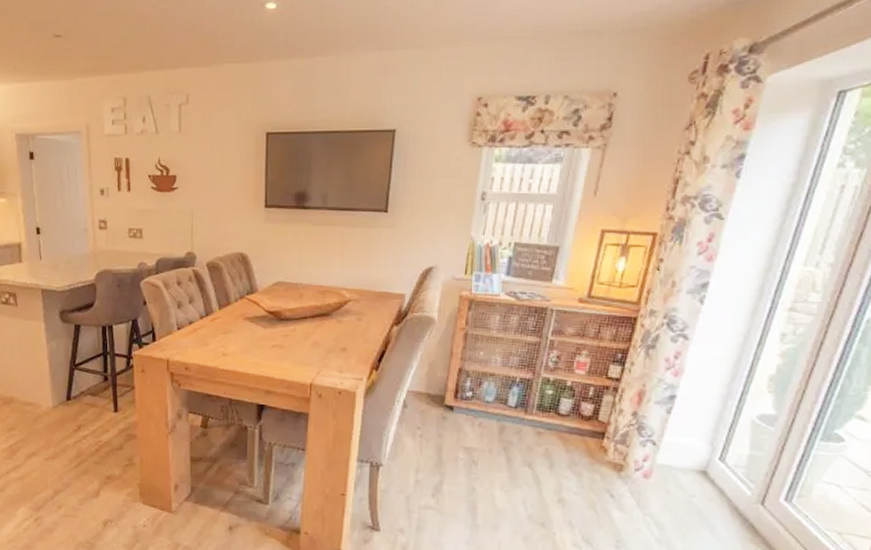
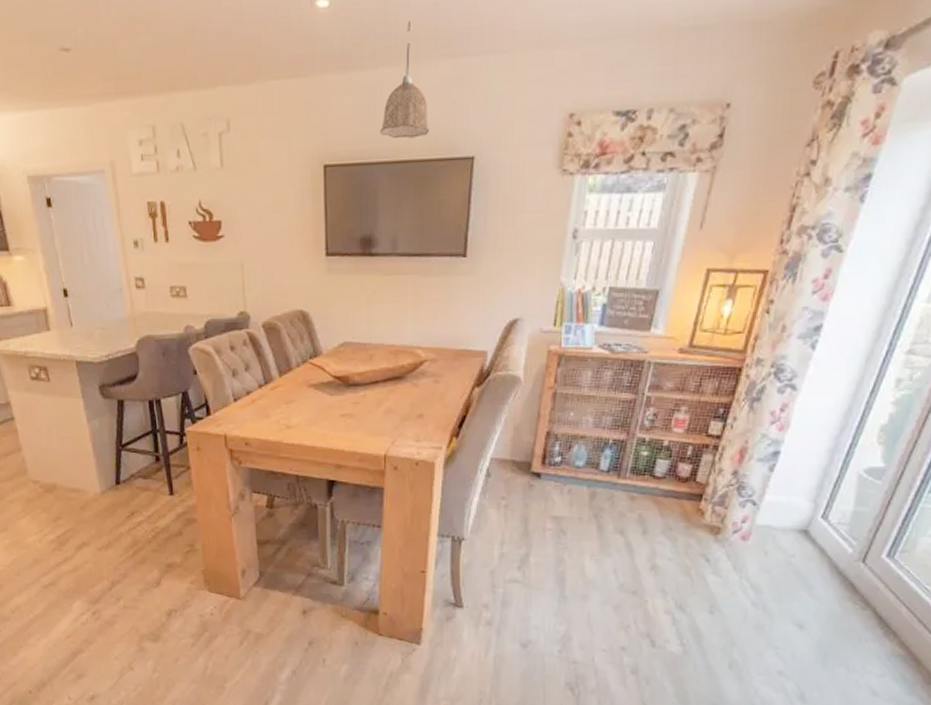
pendant lamp: none [315,21,357,113] -> present [380,21,429,138]

